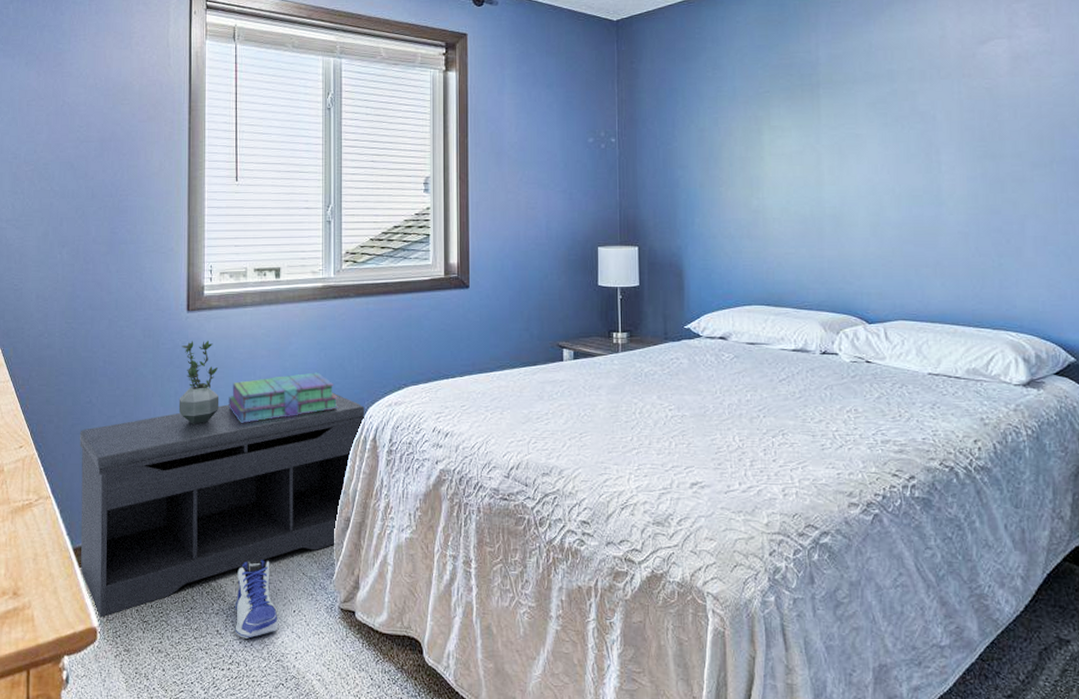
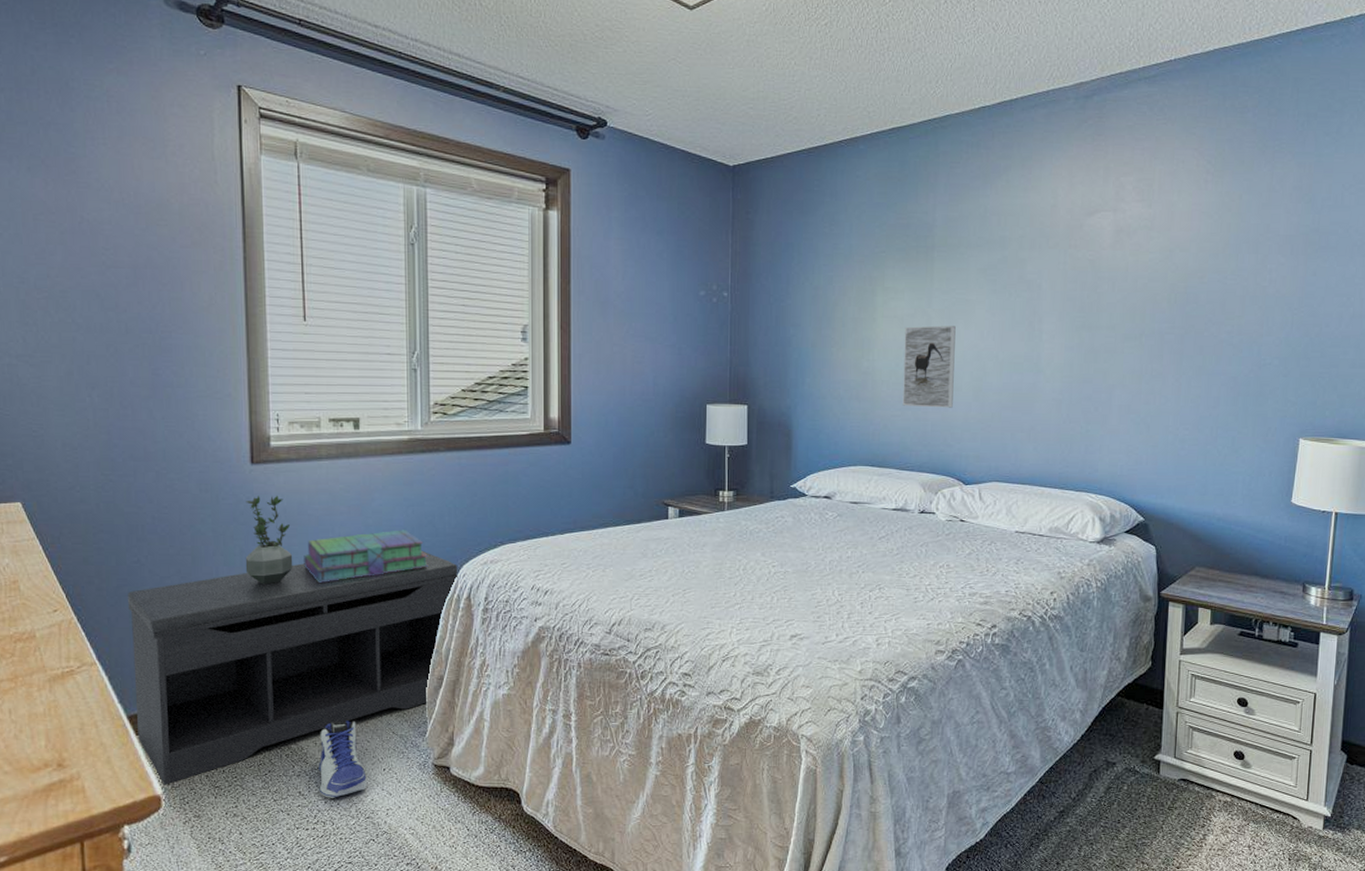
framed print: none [794,161,850,244] -> present [902,325,956,408]

